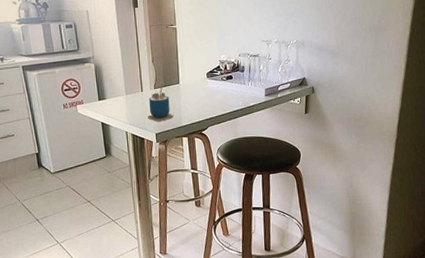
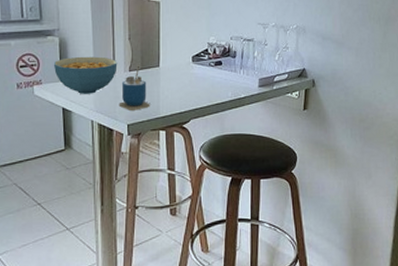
cereal bowl: none [91,78,144,110] -> present [53,56,118,94]

